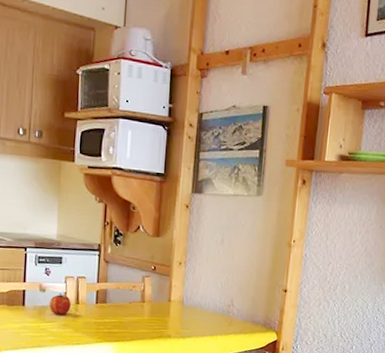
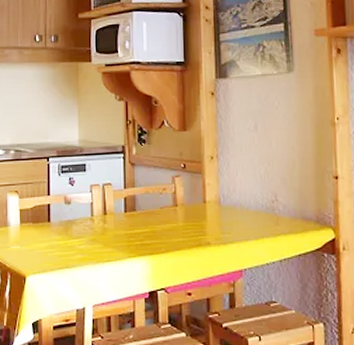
fruit: present [49,293,71,315] -> none [75,205,98,229]

